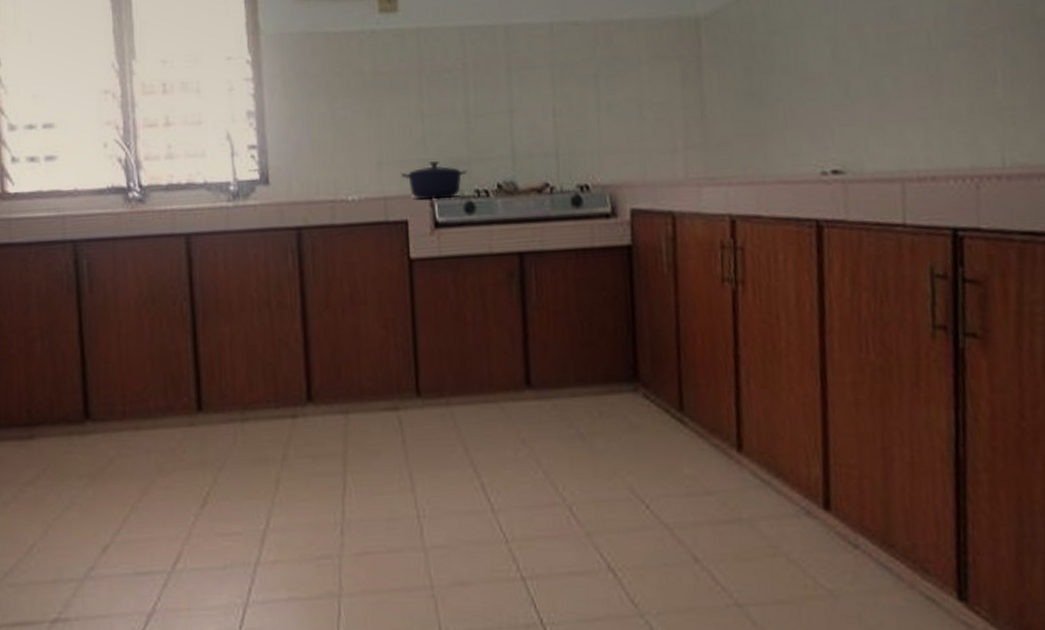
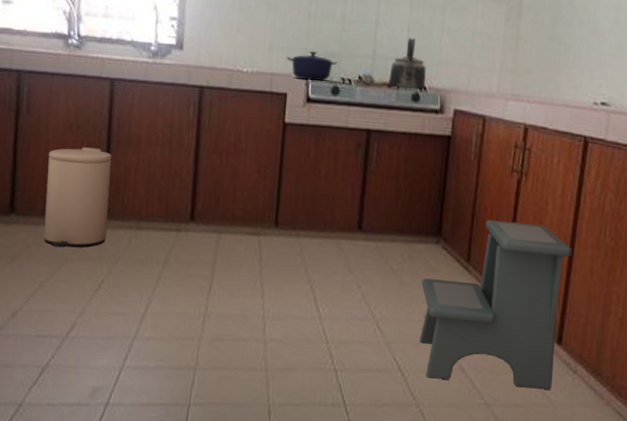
pedal bin: none [122,324,206,457] -> present [44,147,112,248]
kettle: none [537,123,588,193] -> present [389,37,426,91]
step stool: none [622,348,827,576] -> present [420,219,572,390]

